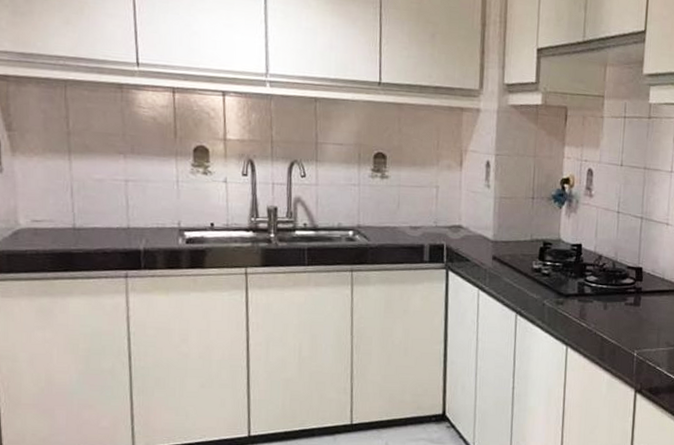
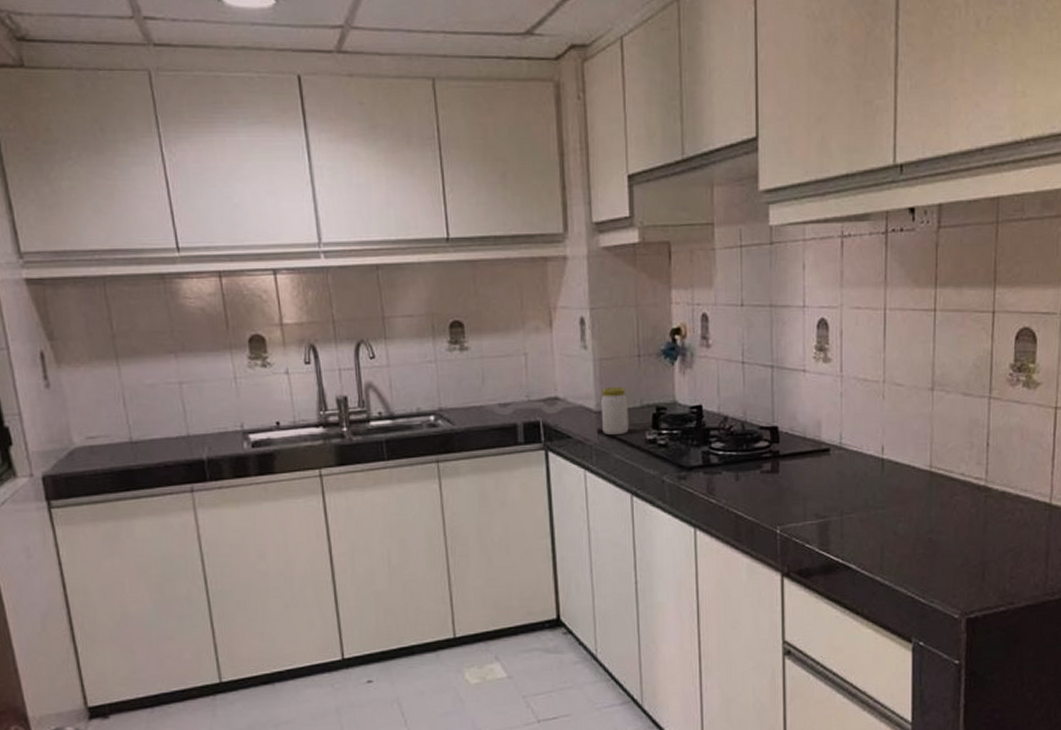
jar: none [496,222,520,262] -> present [600,387,629,435]

